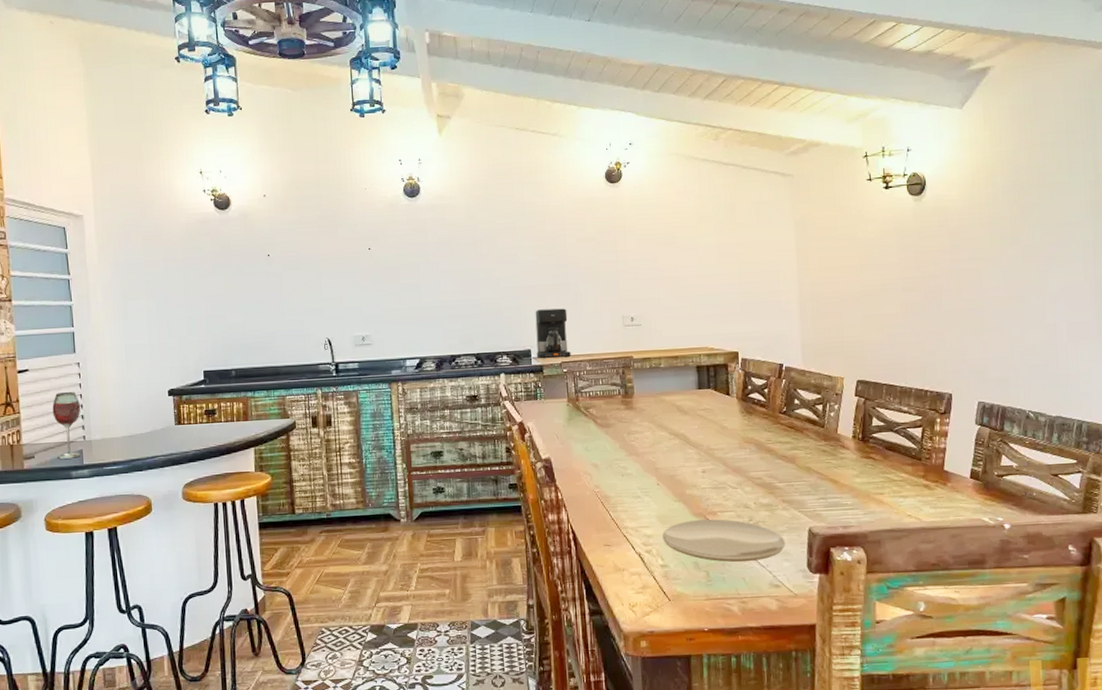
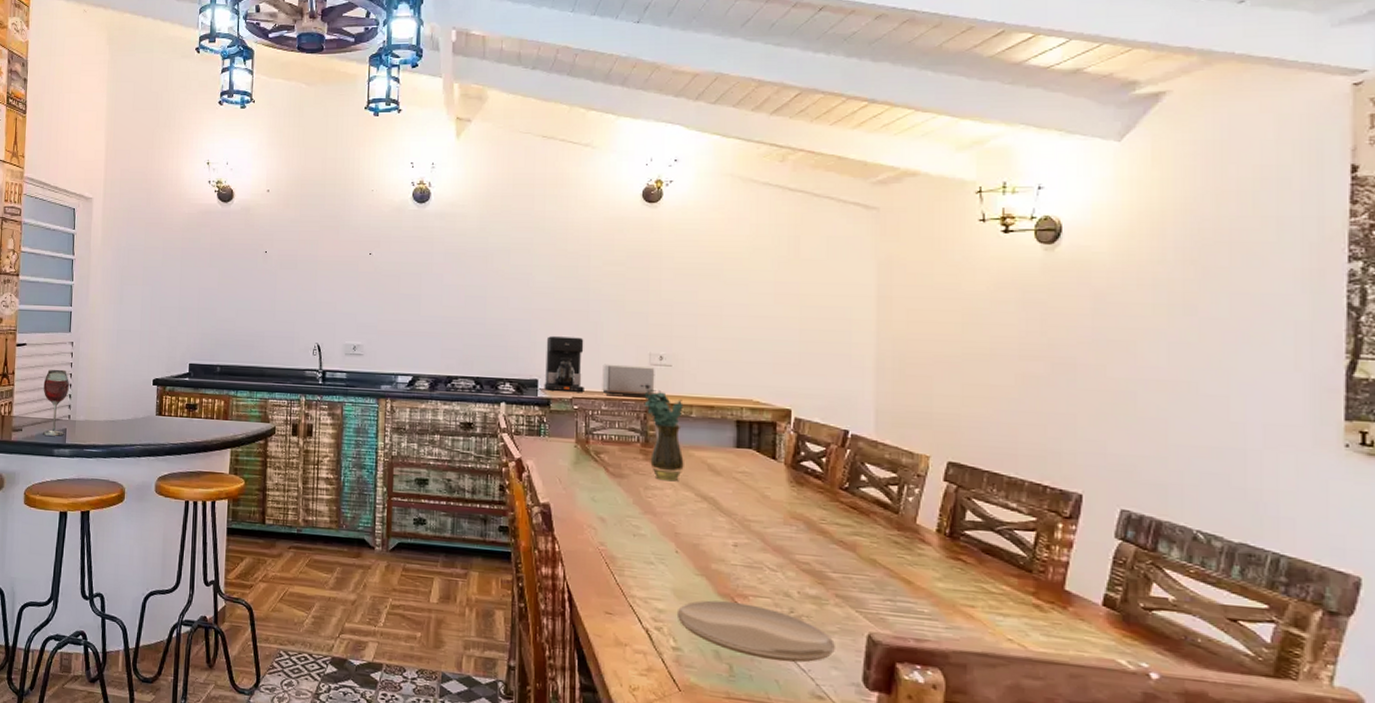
toaster: none [585,328,629,357] -> present [602,364,655,398]
vase: none [621,346,658,425] -> present [644,387,684,482]

